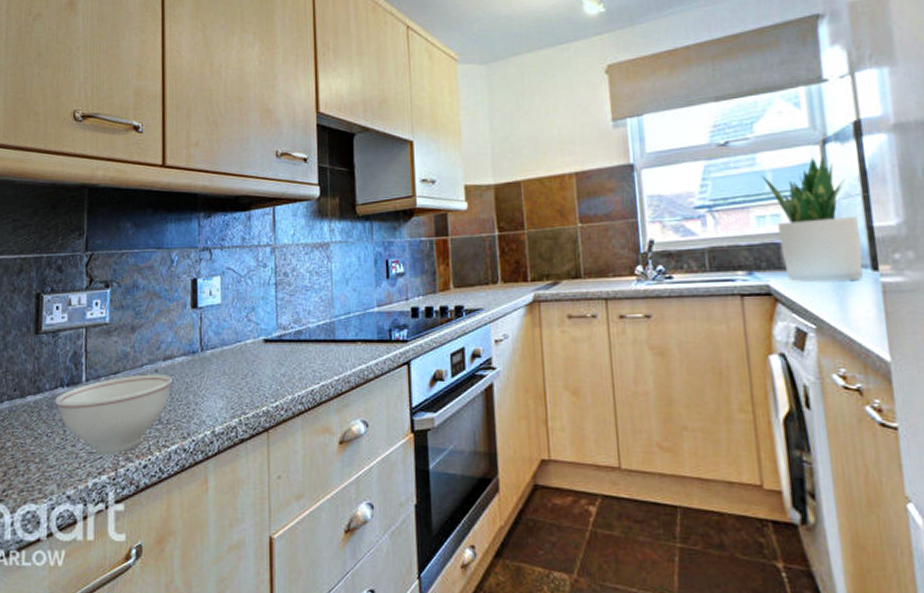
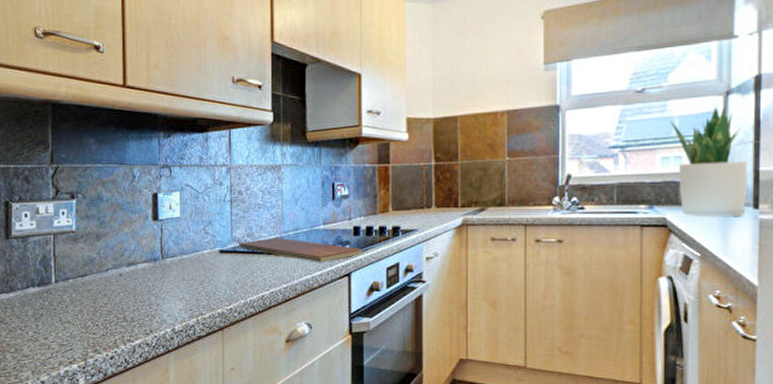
bowl: present [54,373,173,455] -> none [26,277,137,347]
chopping board: none [285,323,423,350] -> present [239,238,363,263]

